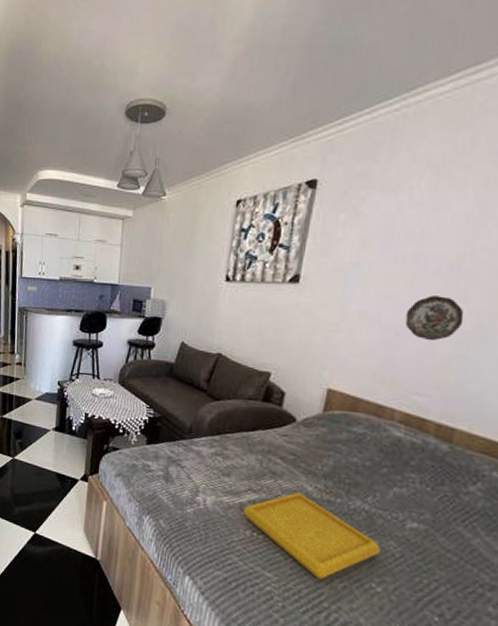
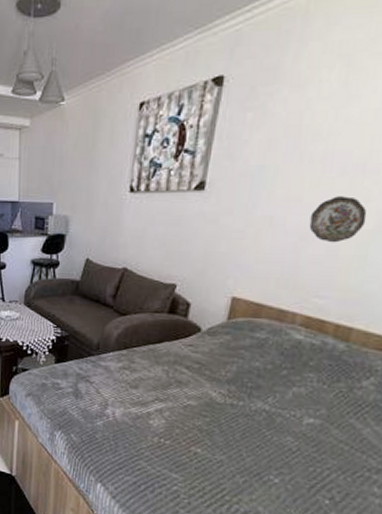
serving tray: present [242,492,380,581] -> none [150,398,279,477]

